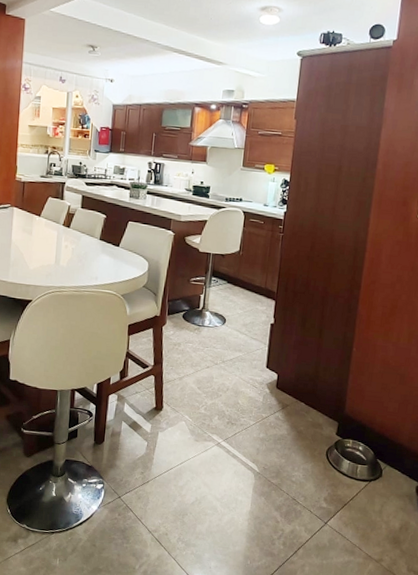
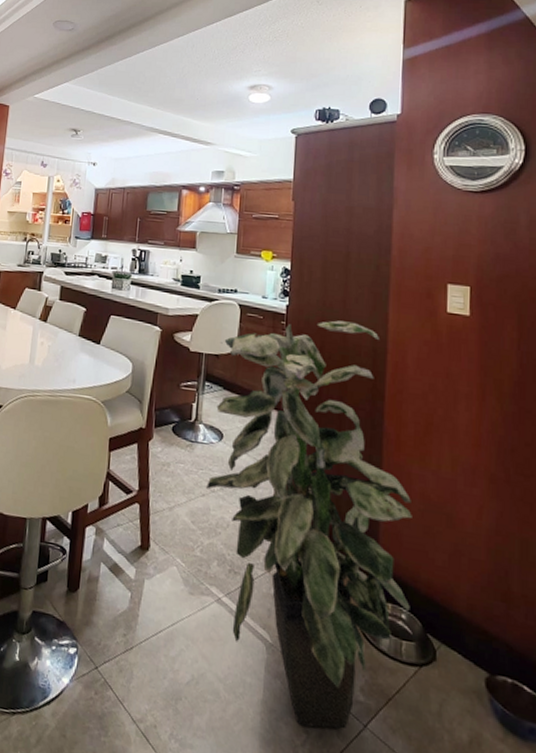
indoor plant: none [211,225,375,527] -> present [206,320,412,729]

